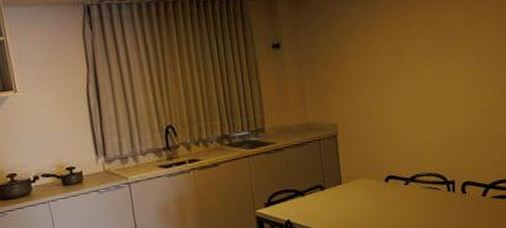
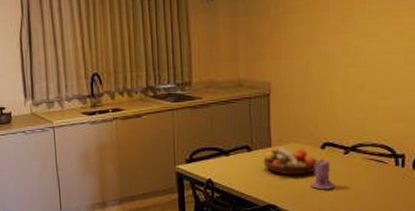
fruit bowl: none [335,183,383,209] -> present [263,148,318,176]
candle: none [378,190,400,220] -> present [309,158,336,190]

